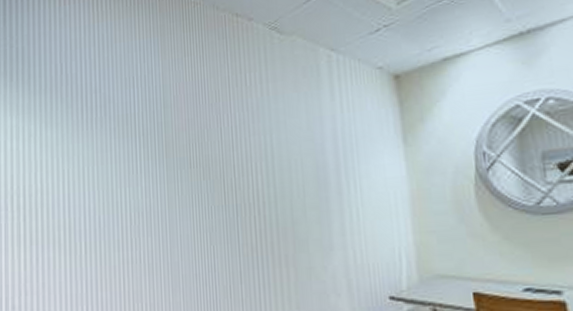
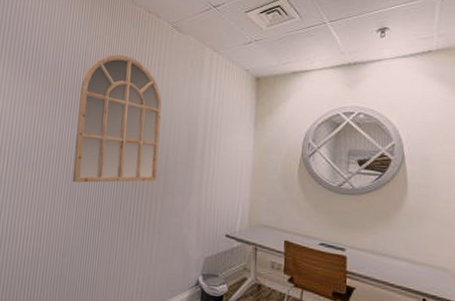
mirror: none [164,77,283,258] -> present [72,55,162,183]

